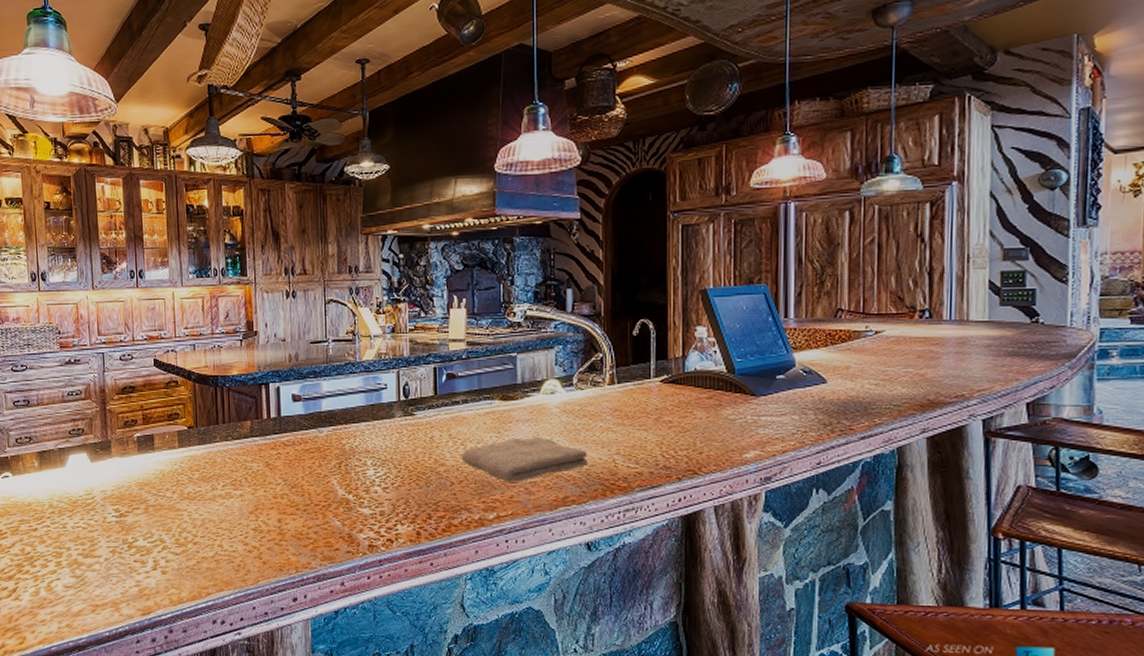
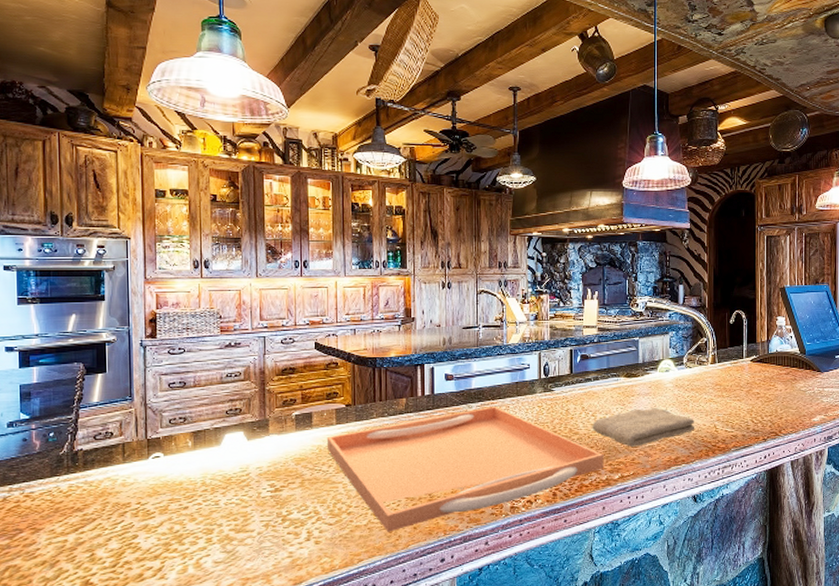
serving tray: none [169,432,476,566] -> present [326,407,604,532]

